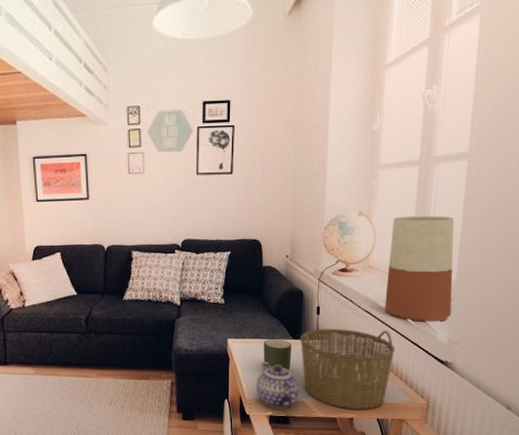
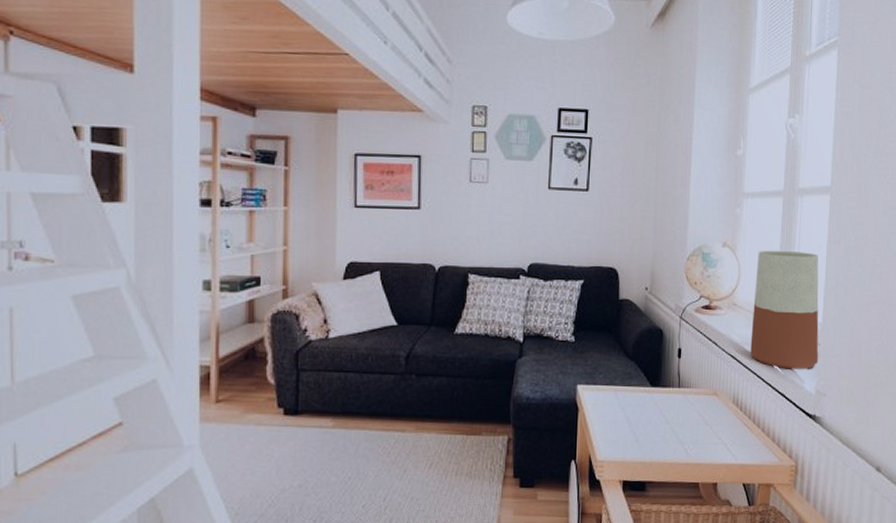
teapot: present [256,362,300,410] -> none [608,413,659,473]
mug: present [263,339,292,371] -> none [617,386,650,425]
basket: present [300,328,395,410] -> none [659,374,762,474]

